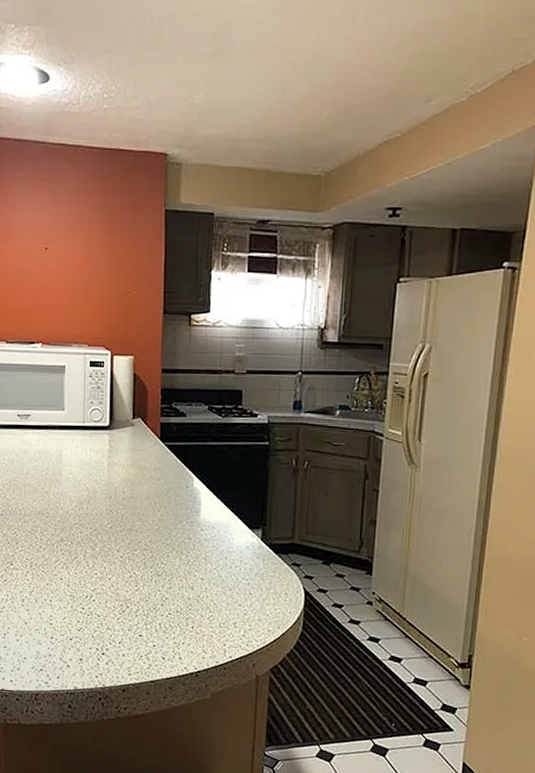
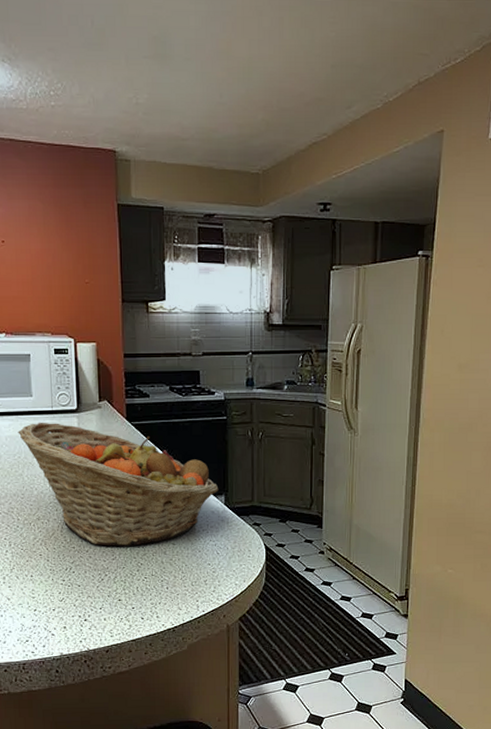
fruit basket: none [47,437,256,578] -> present [18,422,219,546]

